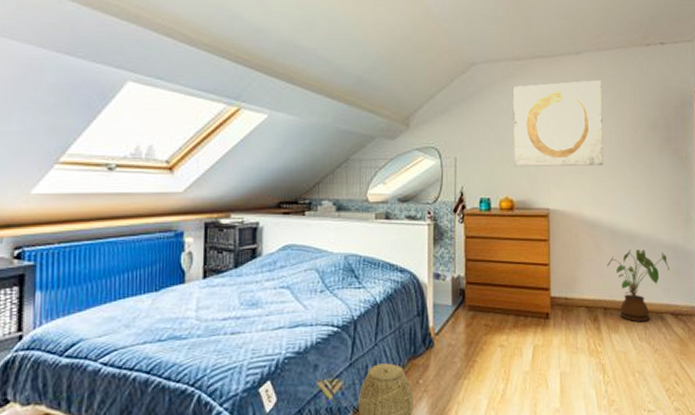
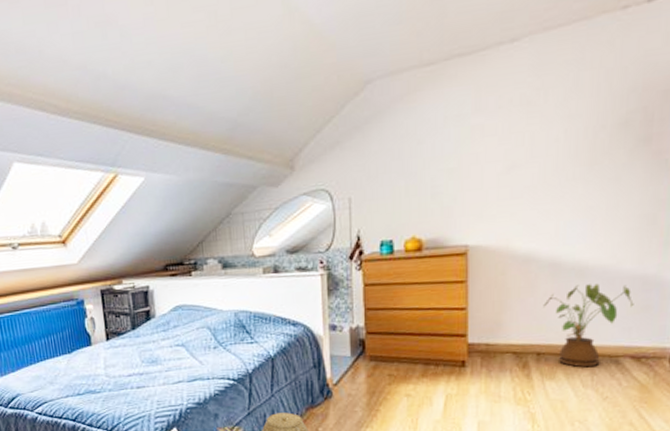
wall art: present [512,80,603,167] -> none [420,72,549,201]

